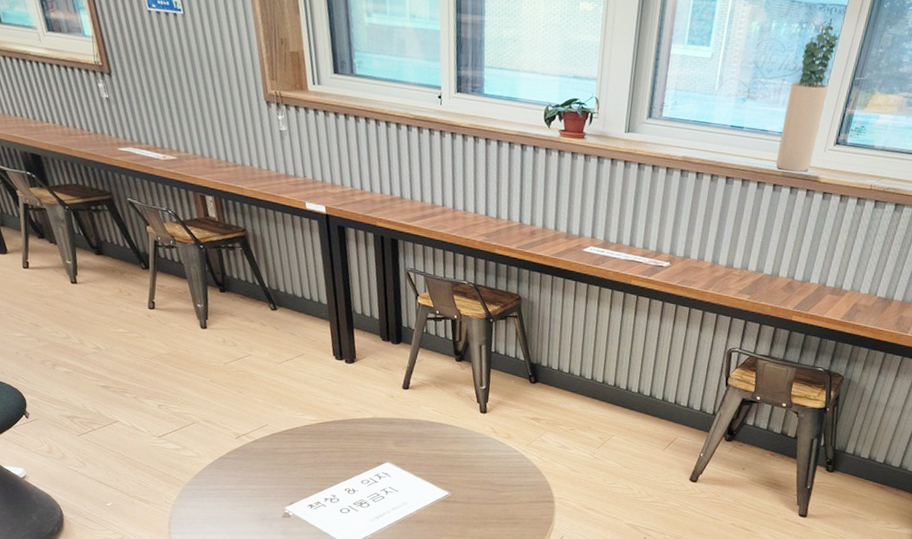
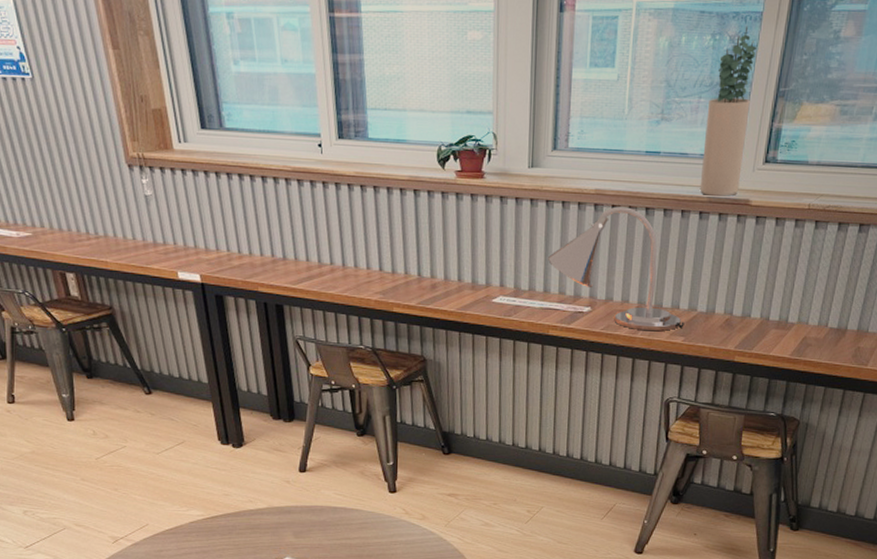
table lamp: none [635,173,751,289] -> present [547,206,685,331]

